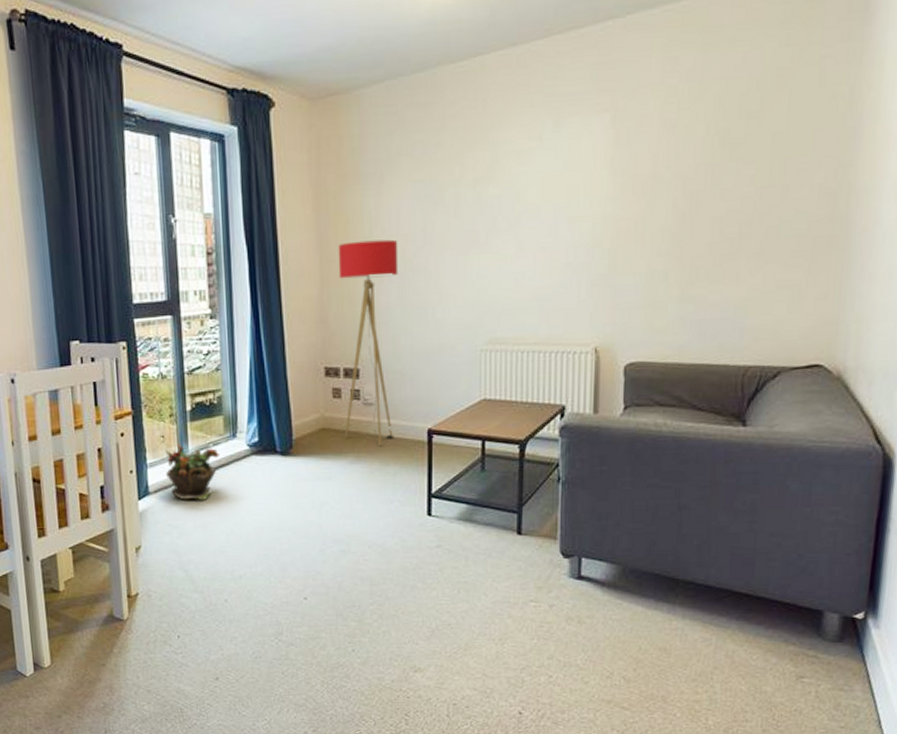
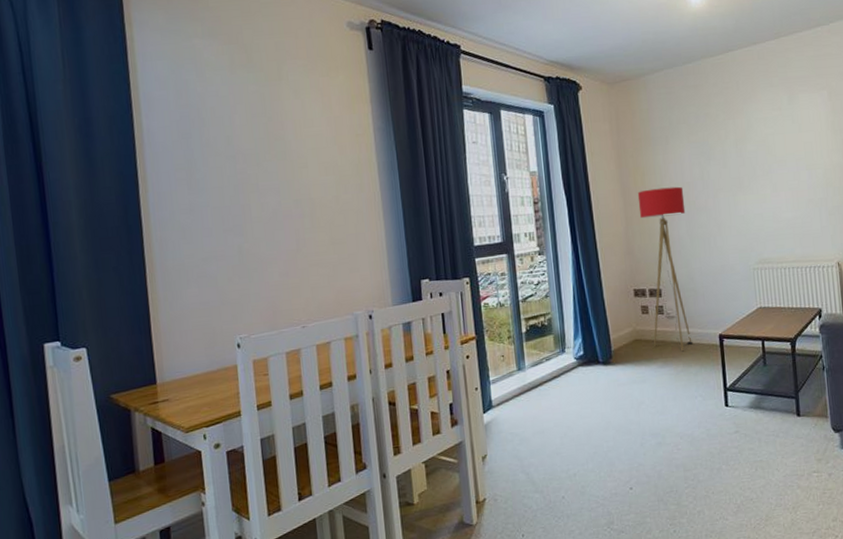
potted plant: present [165,444,219,500] -> none [505,361,552,410]

